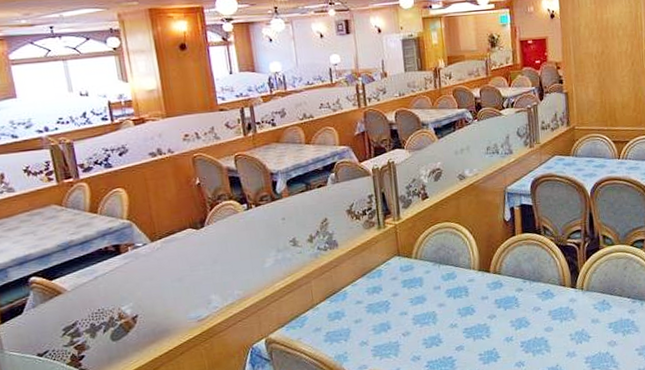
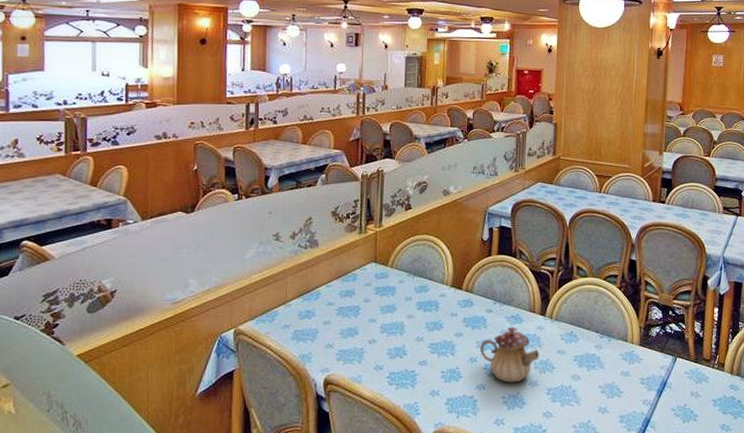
teapot: none [515,302,574,357] -> present [480,326,539,383]

